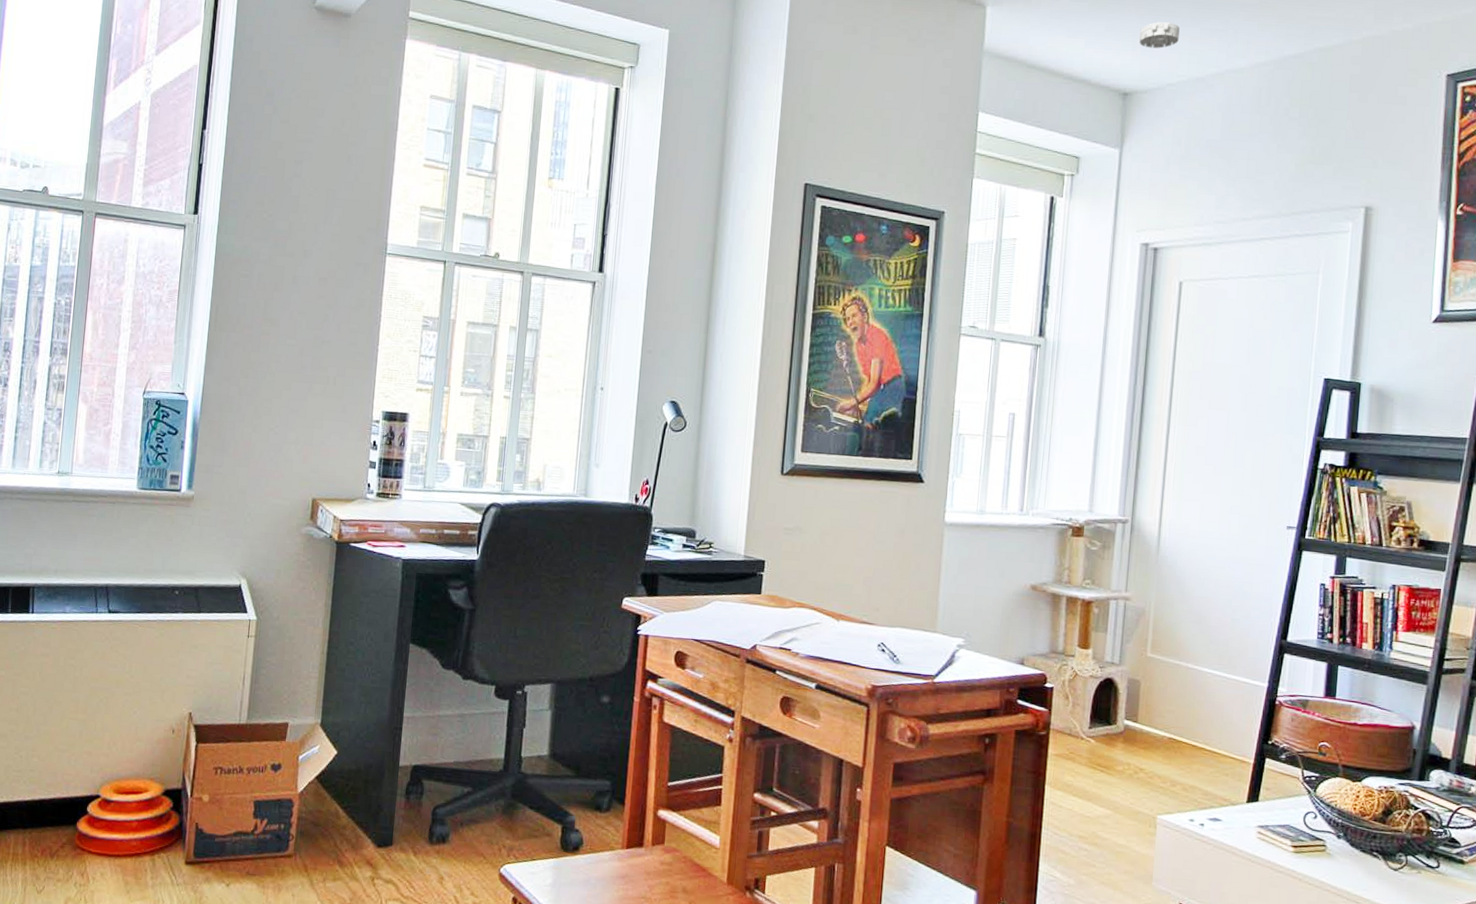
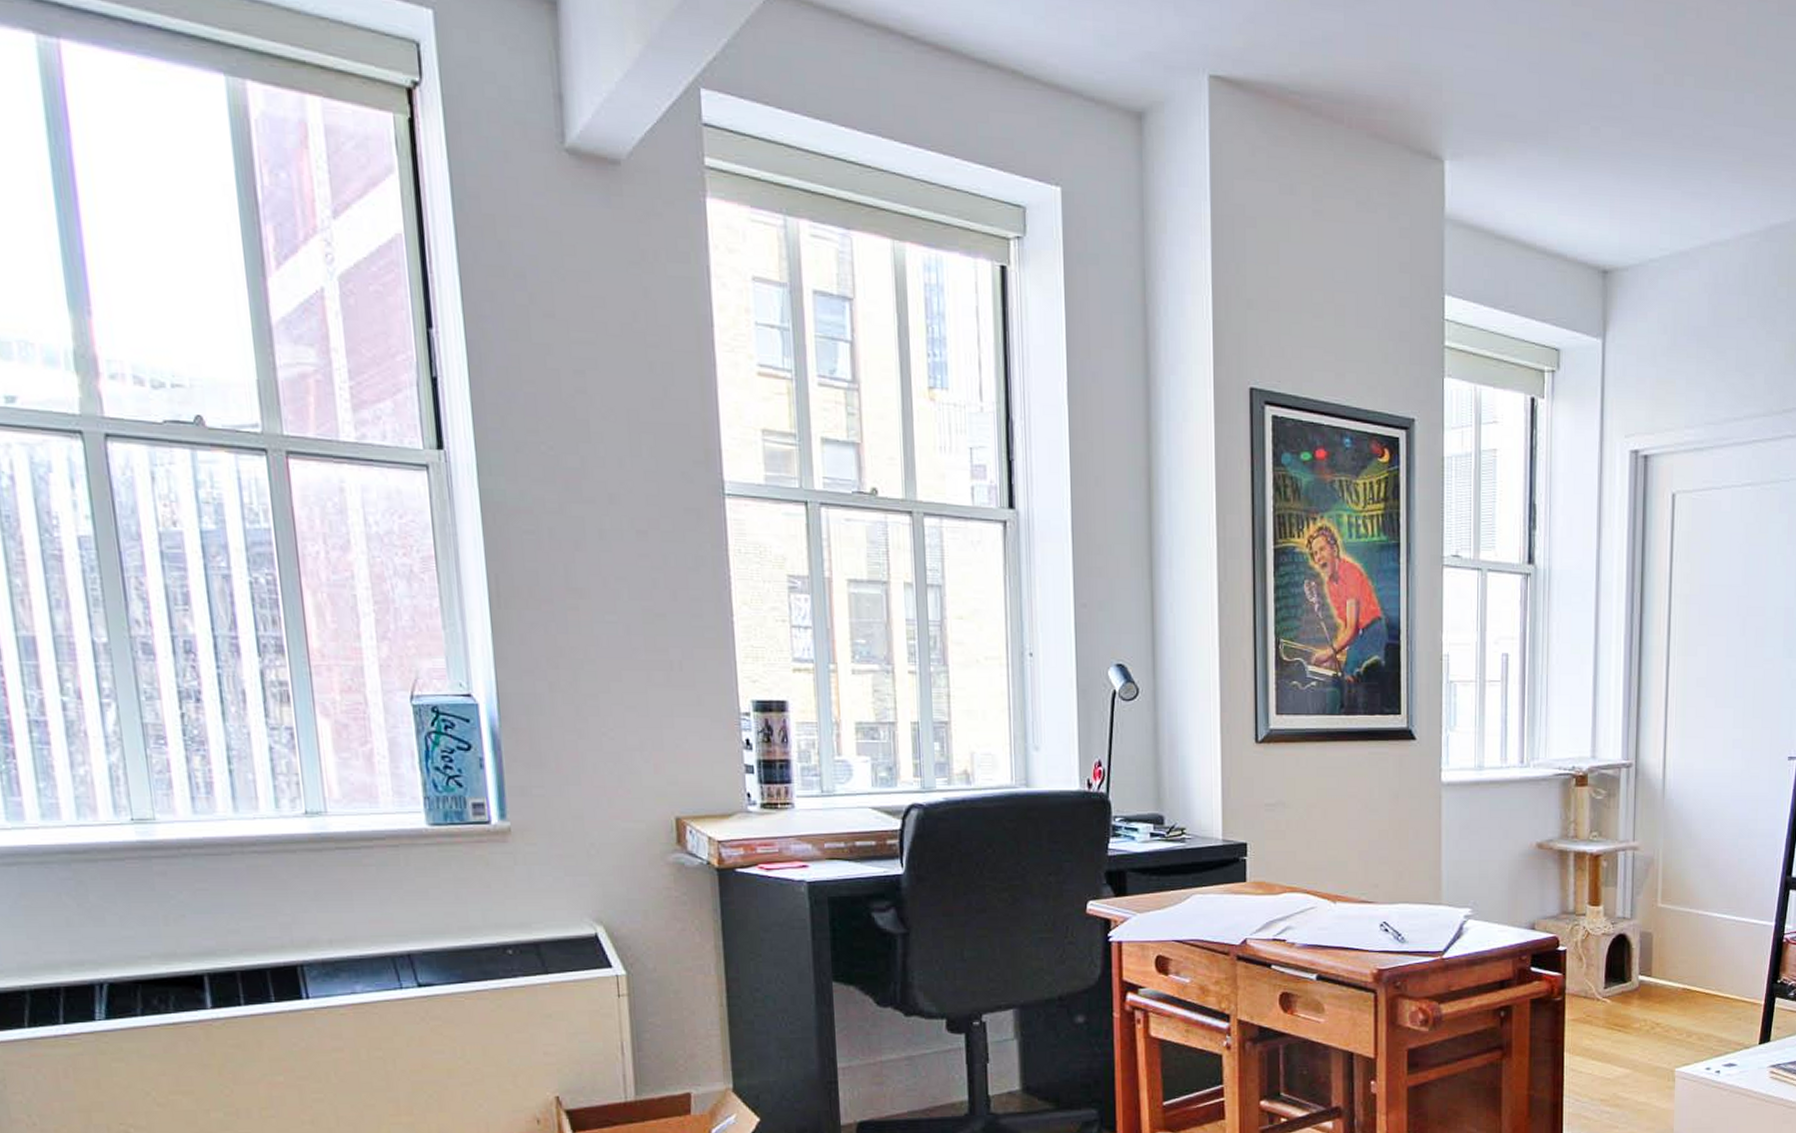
smoke detector: present [1139,21,1180,49] -> none [1617,182,1660,216]

